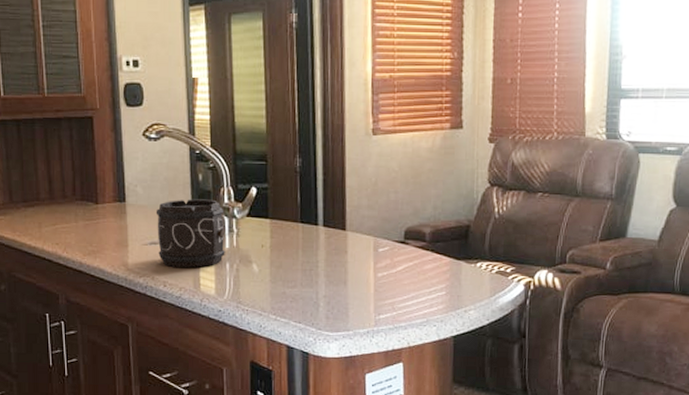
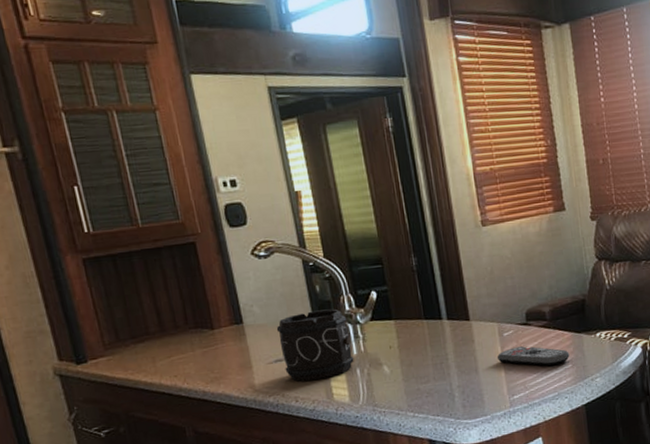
remote control: none [368,265,445,289] -> present [497,346,570,366]

